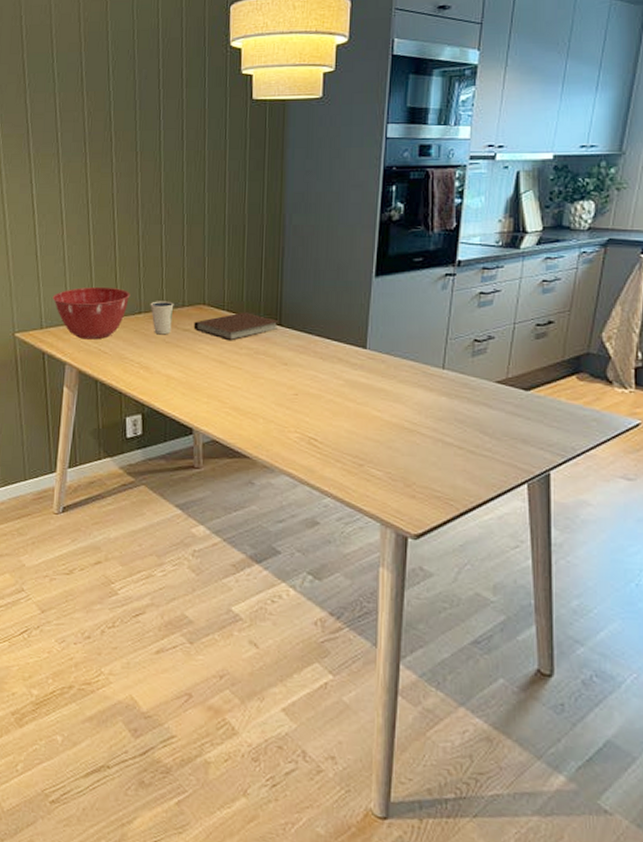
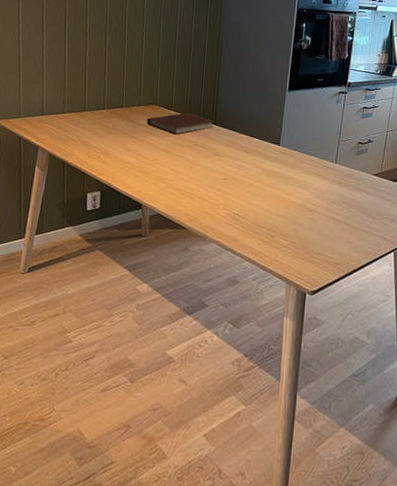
mixing bowl: present [52,286,130,340] -> none [30,85,97,129]
dixie cup: present [150,301,174,335] -> none [112,100,132,128]

